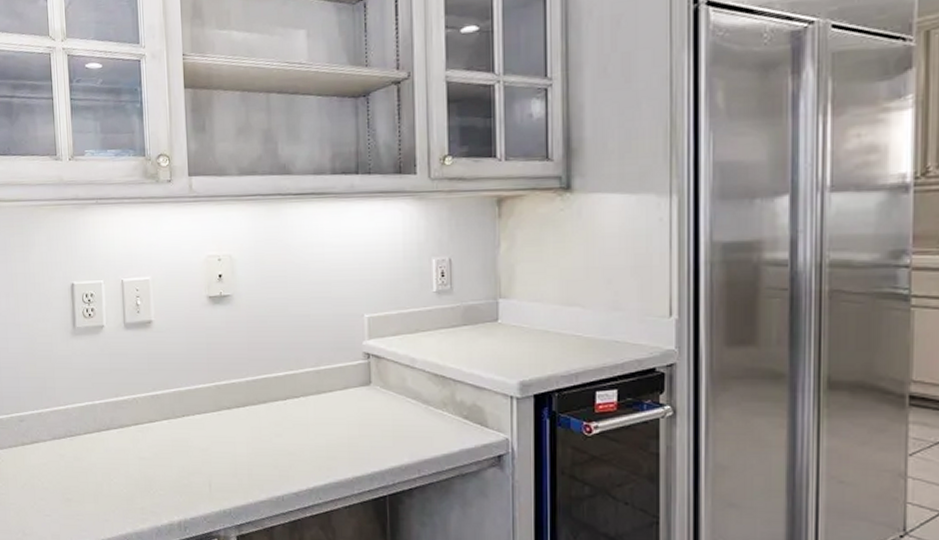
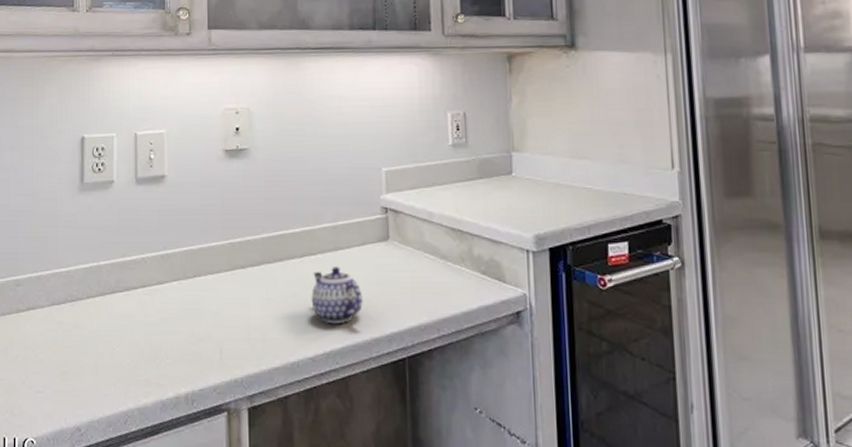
teapot: none [294,409,345,463] -> present [311,267,363,324]

